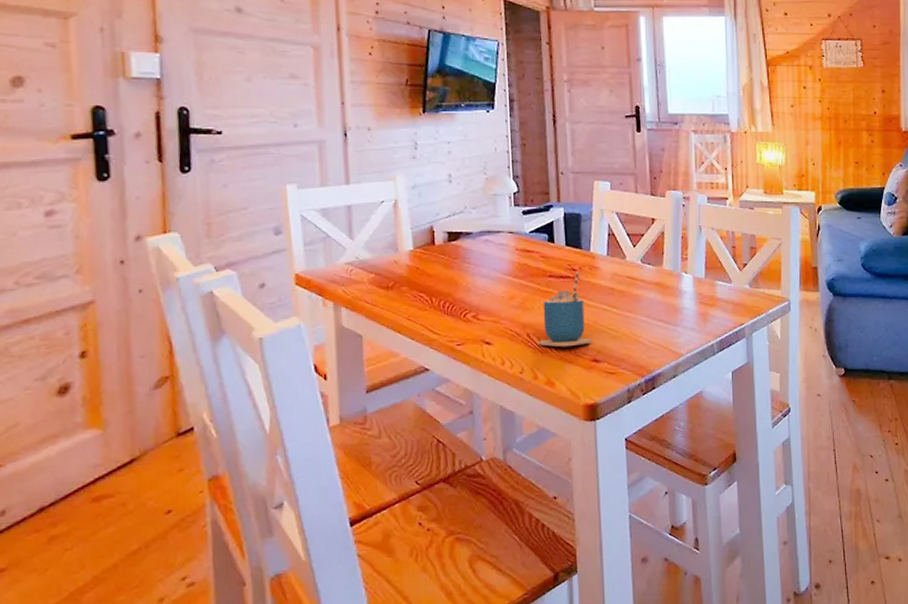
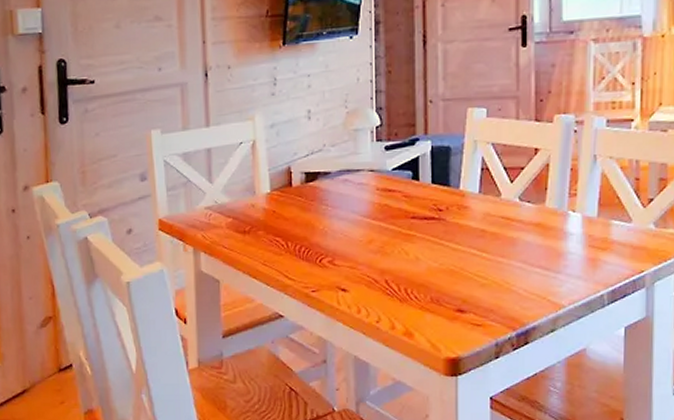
cup: present [538,271,592,347] -> none [397,211,457,296]

